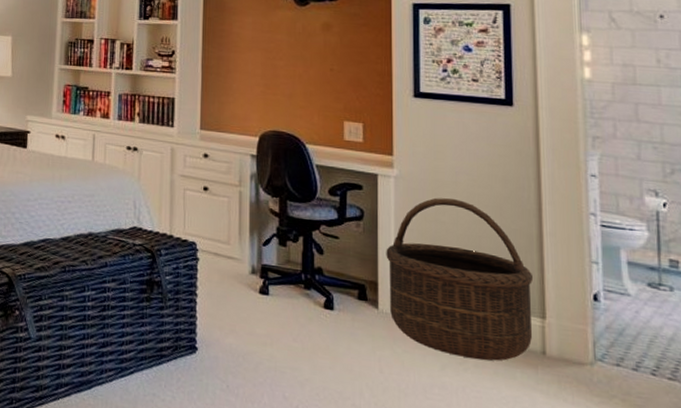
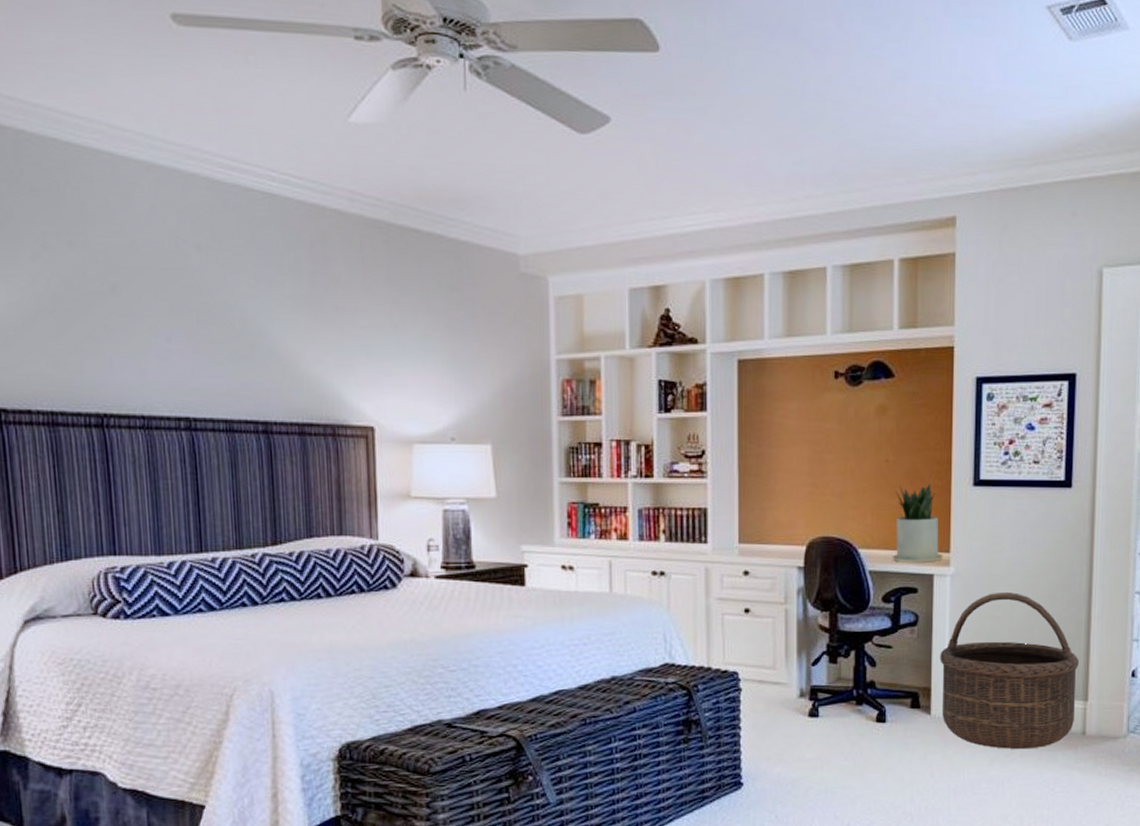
planter: none [337,92,386,164] -> present [892,483,943,564]

